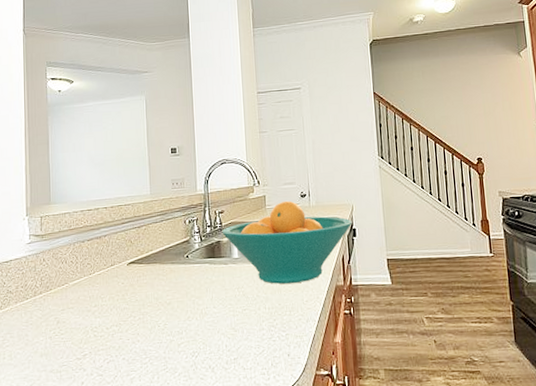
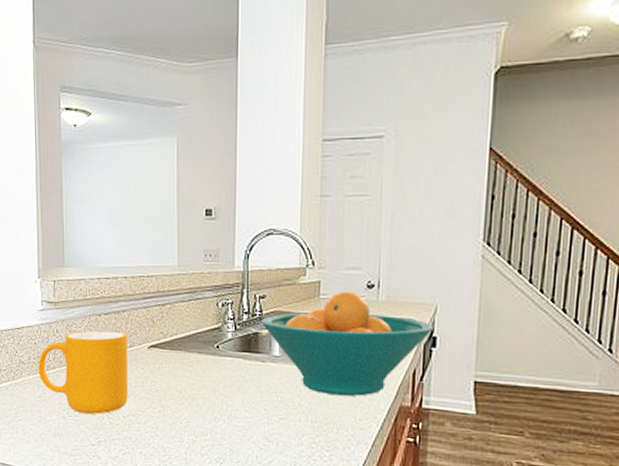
mug: none [25,253,110,331] -> present [38,330,128,415]

